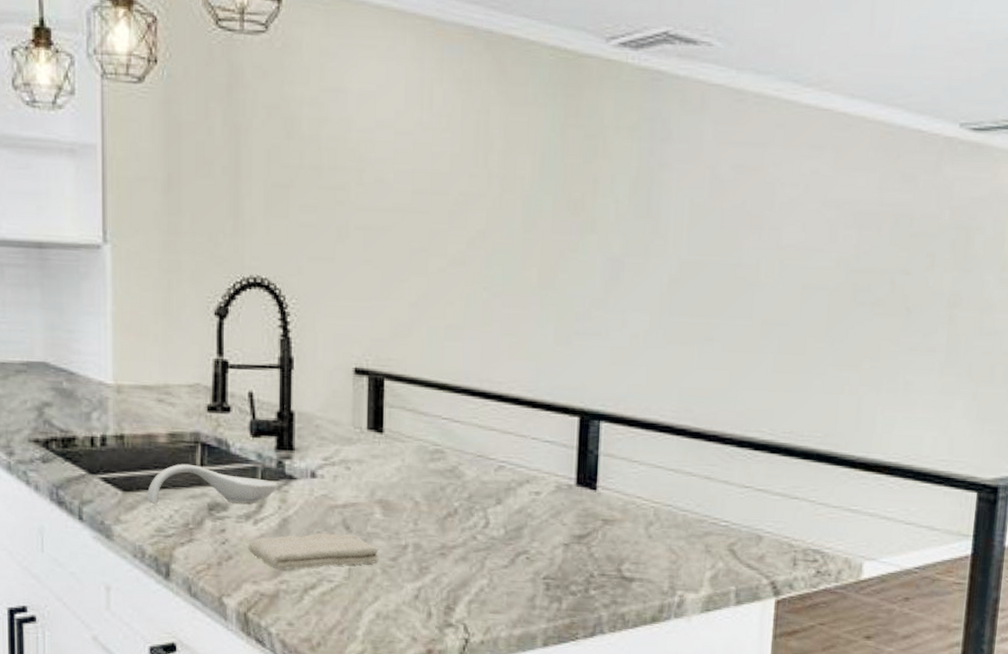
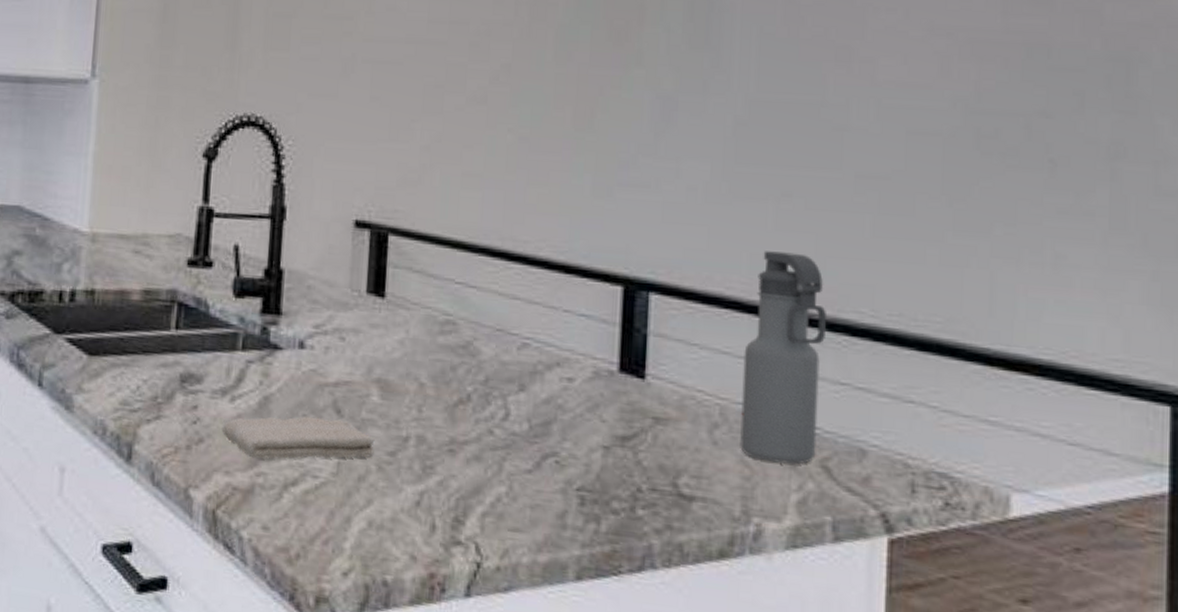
spoon rest: present [147,463,278,505] -> none [114,325,260,376]
water bottle: none [669,385,736,550] -> present [740,251,826,465]

